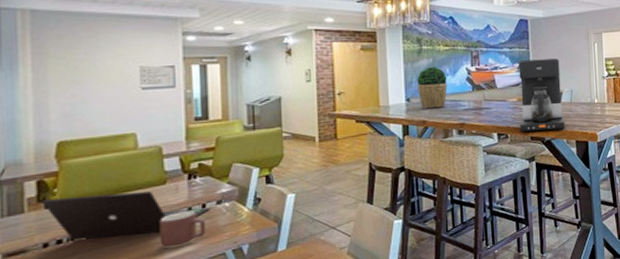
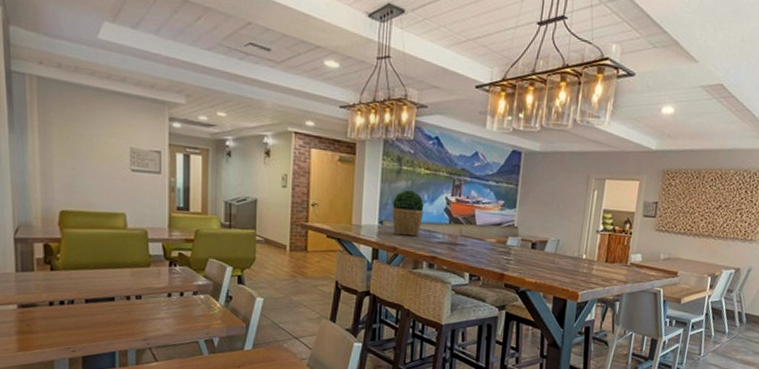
laptop: present [42,191,211,241] -> none [48,263,187,311]
mug: present [159,210,206,249] -> none [143,295,183,328]
coffee maker: present [518,58,565,133] -> none [493,197,550,282]

